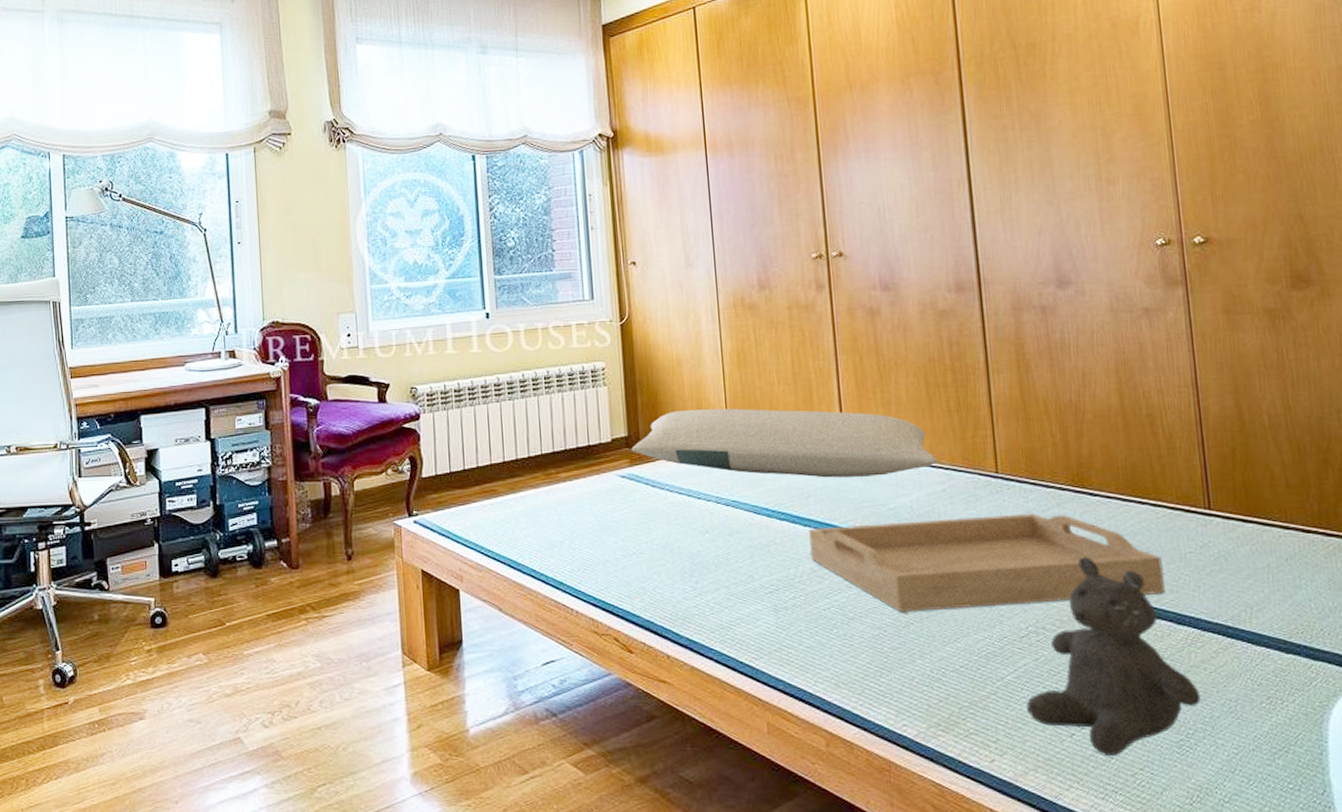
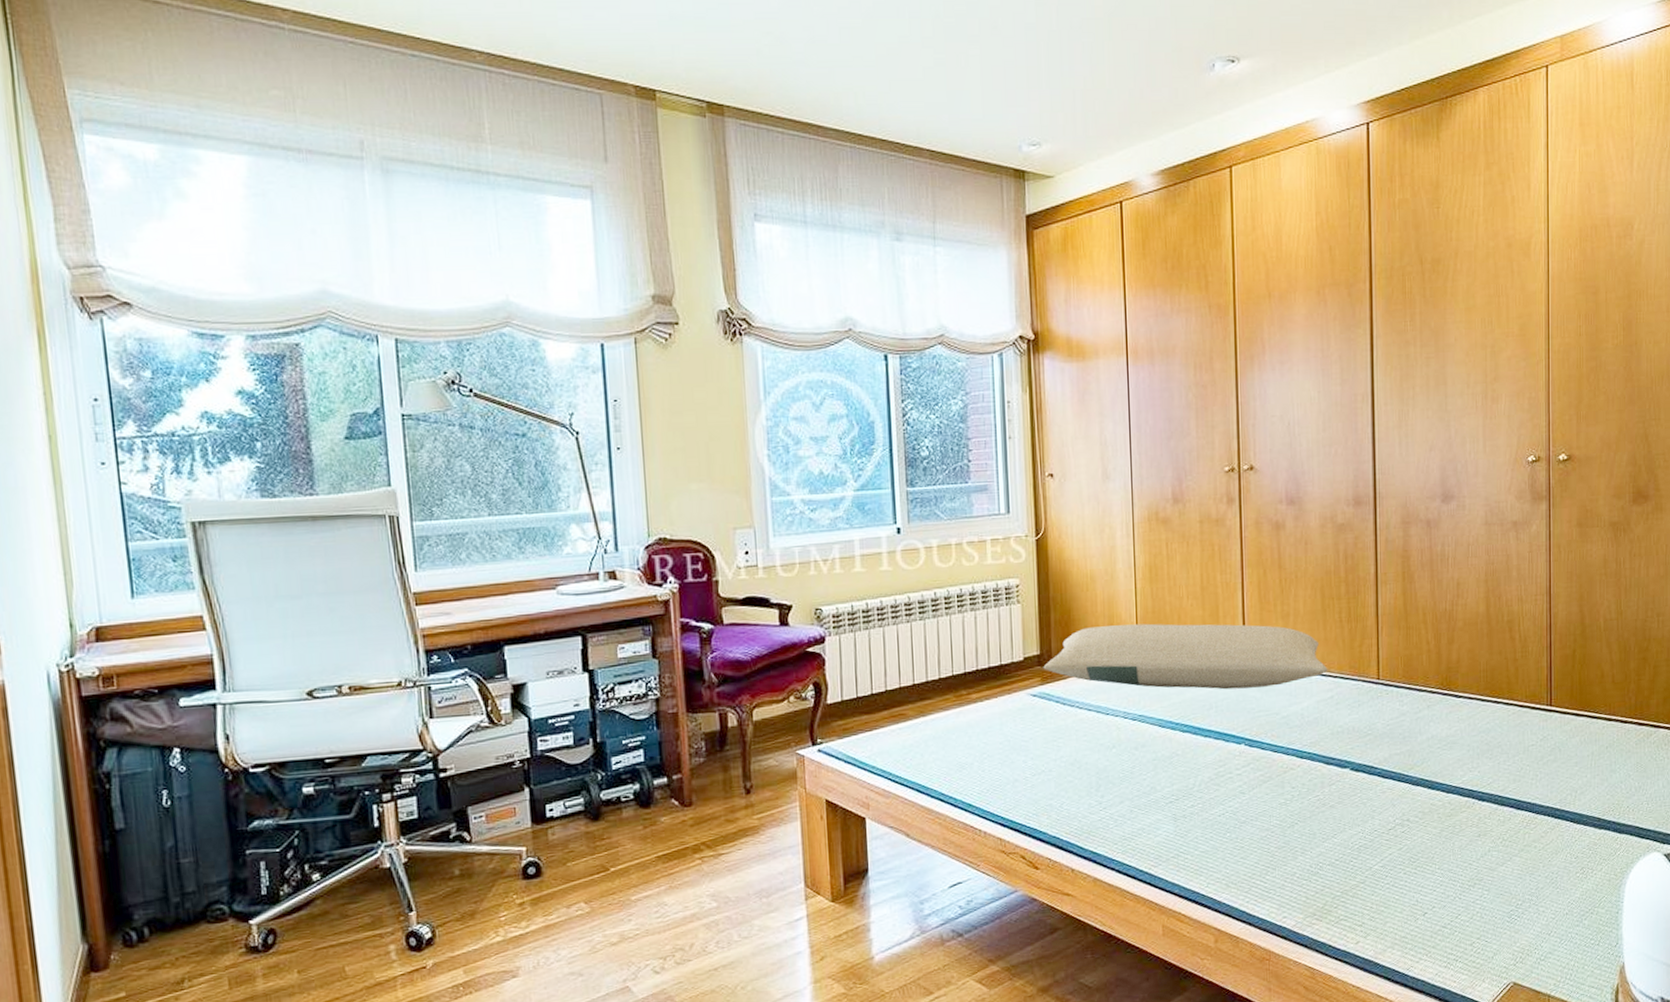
serving tray: present [809,513,1165,612] -> none [1208,715,1509,814]
teddy bear: present [1026,557,1201,755] -> none [1389,754,1530,929]

